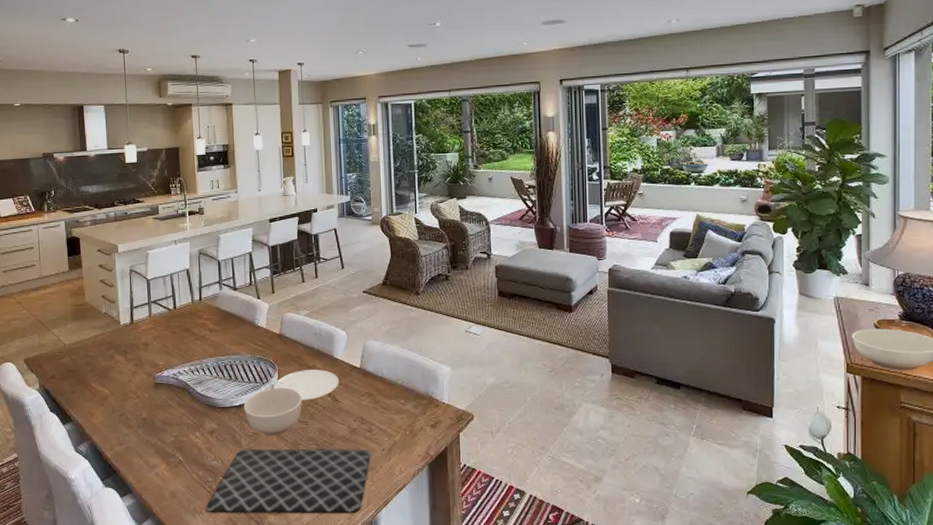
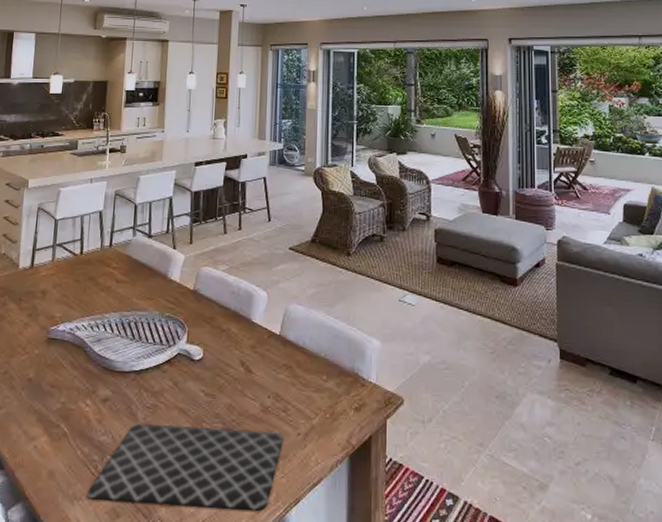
bowl: present [243,387,302,436] -> none [144,352,211,409]
plate: present [273,369,339,401] -> none [180,333,255,370]

